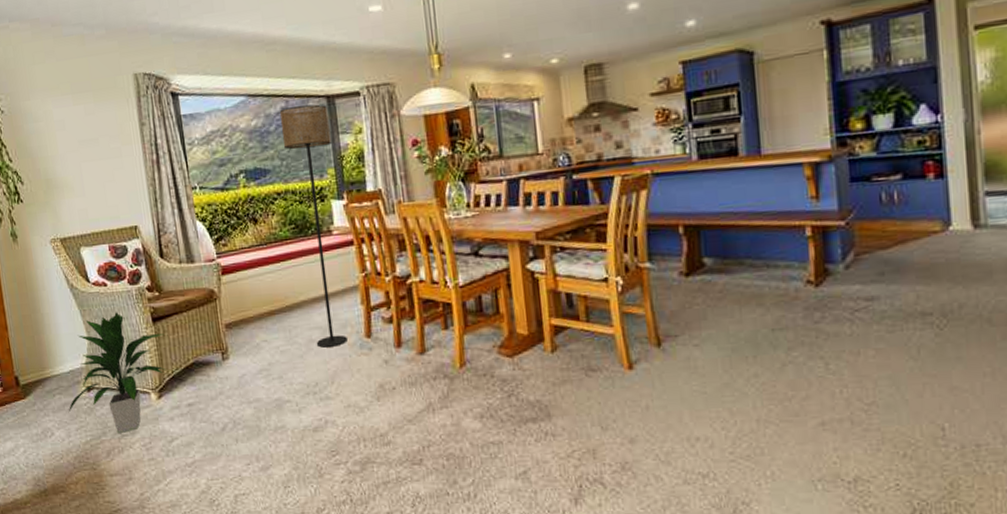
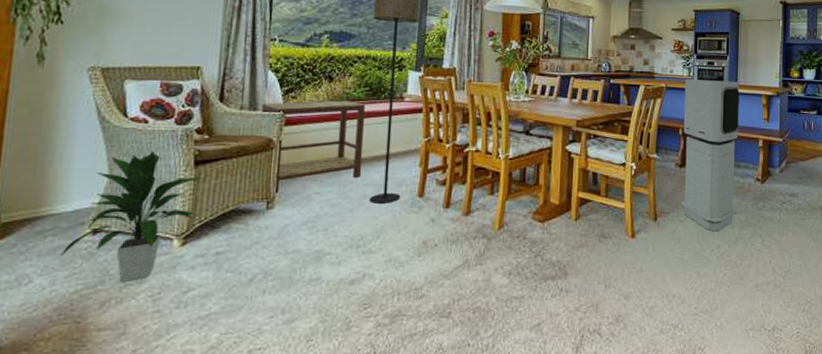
side table: none [197,241,304,343] -> present [260,100,365,192]
air purifier: none [678,150,779,355] -> present [680,79,740,231]

